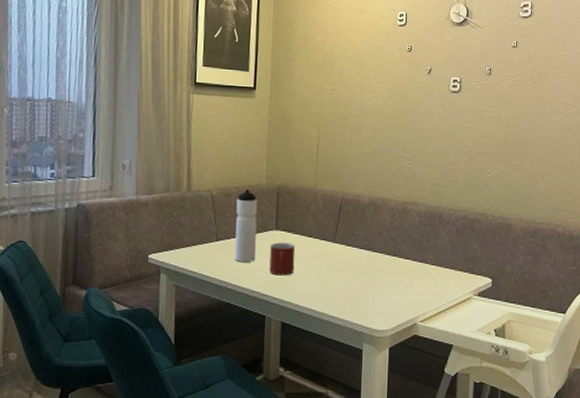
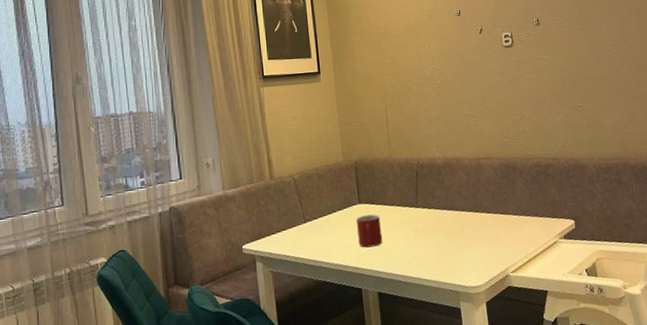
water bottle: present [234,189,258,263] -> none [318,169,345,240]

